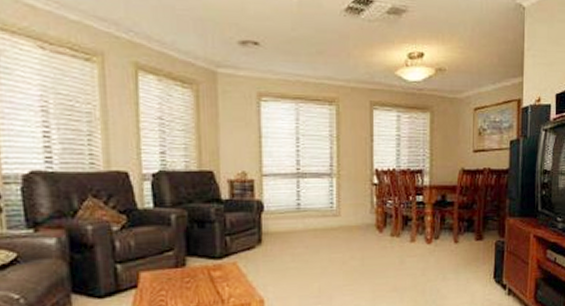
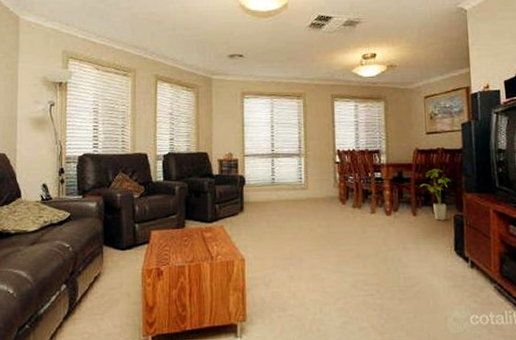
house plant: none [464,191,495,248] -> present [420,169,451,221]

